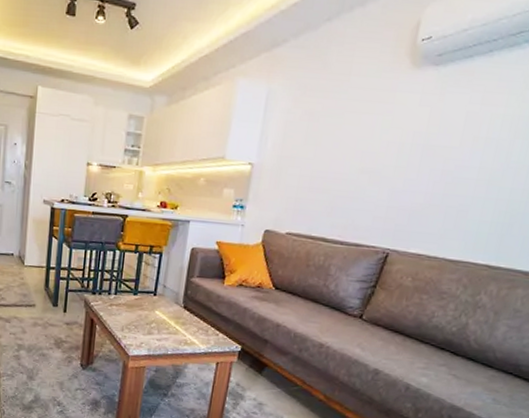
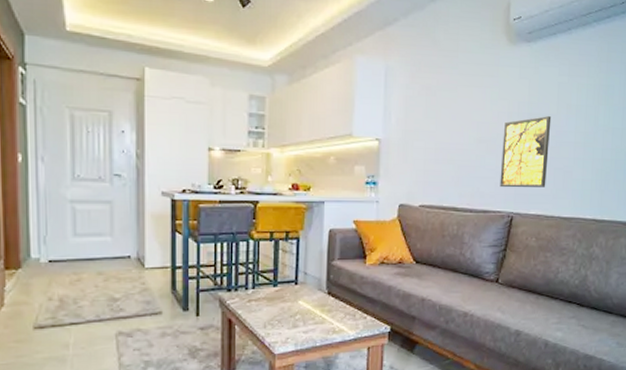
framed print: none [378,148,452,226] -> present [500,116,552,188]

